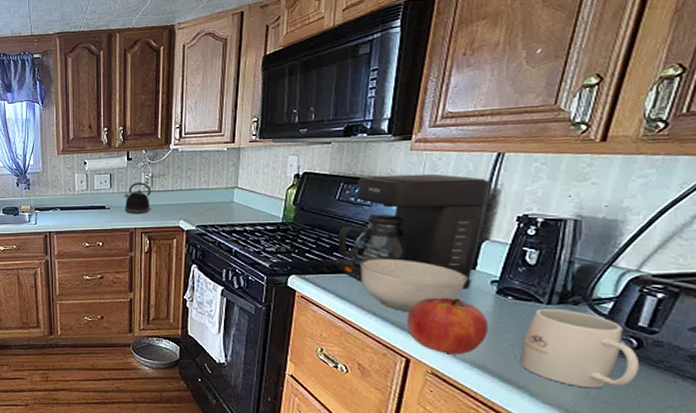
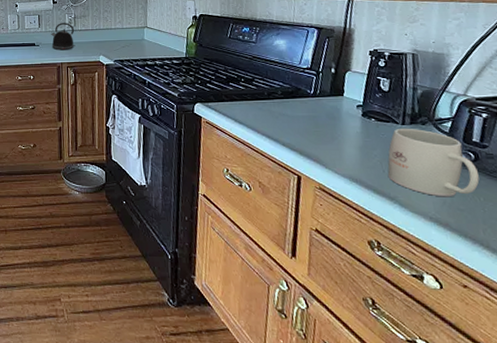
coffee maker: present [332,173,491,289] -> none [229,16,347,113]
bowl: present [360,258,468,312] -> none [252,87,339,134]
fruit: present [406,297,489,355] -> none [294,121,360,171]

